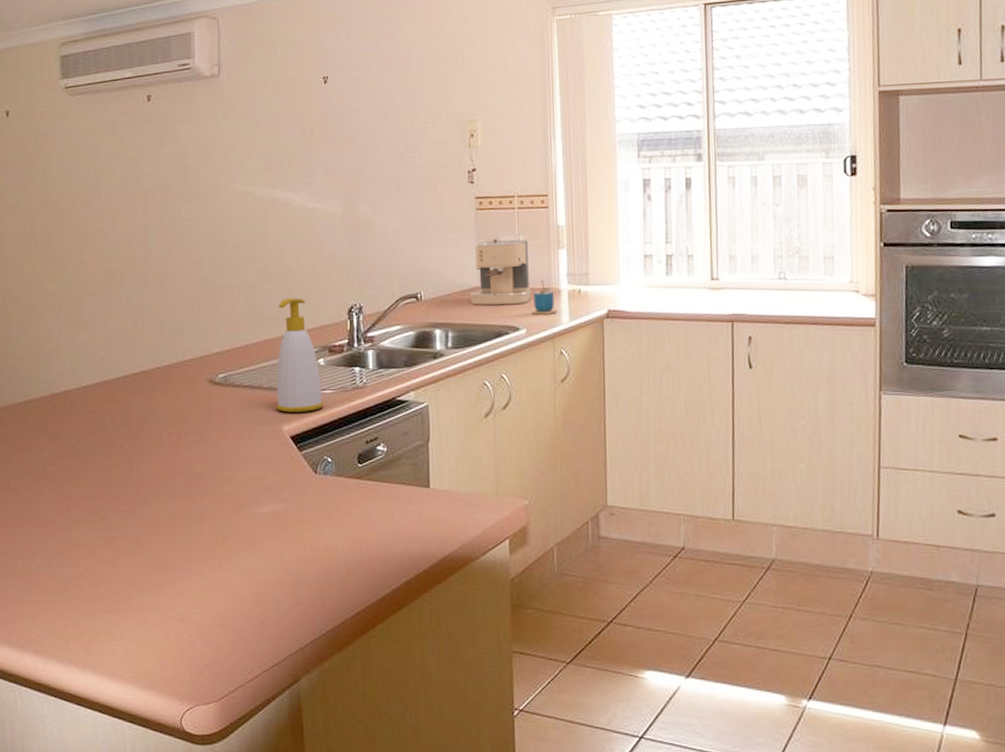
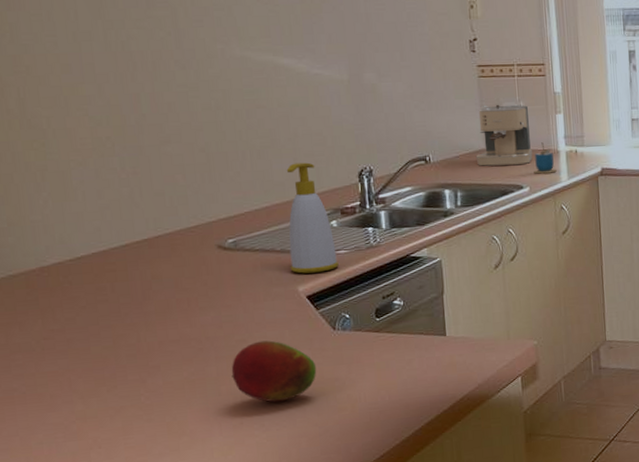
fruit: none [214,480,296,546] -> present [231,340,317,403]

